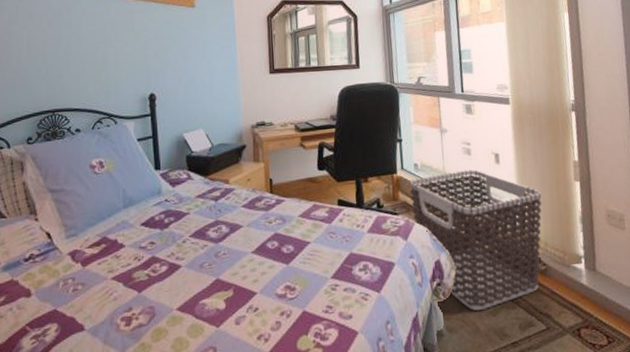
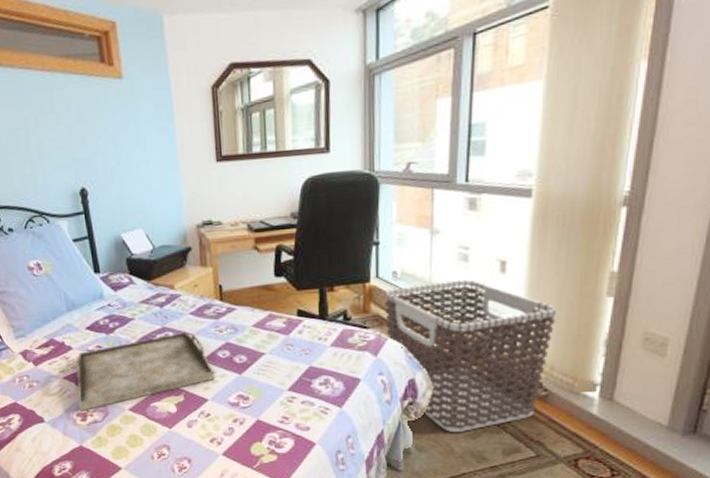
serving tray: none [124,224,264,315] -> present [76,331,215,412]

